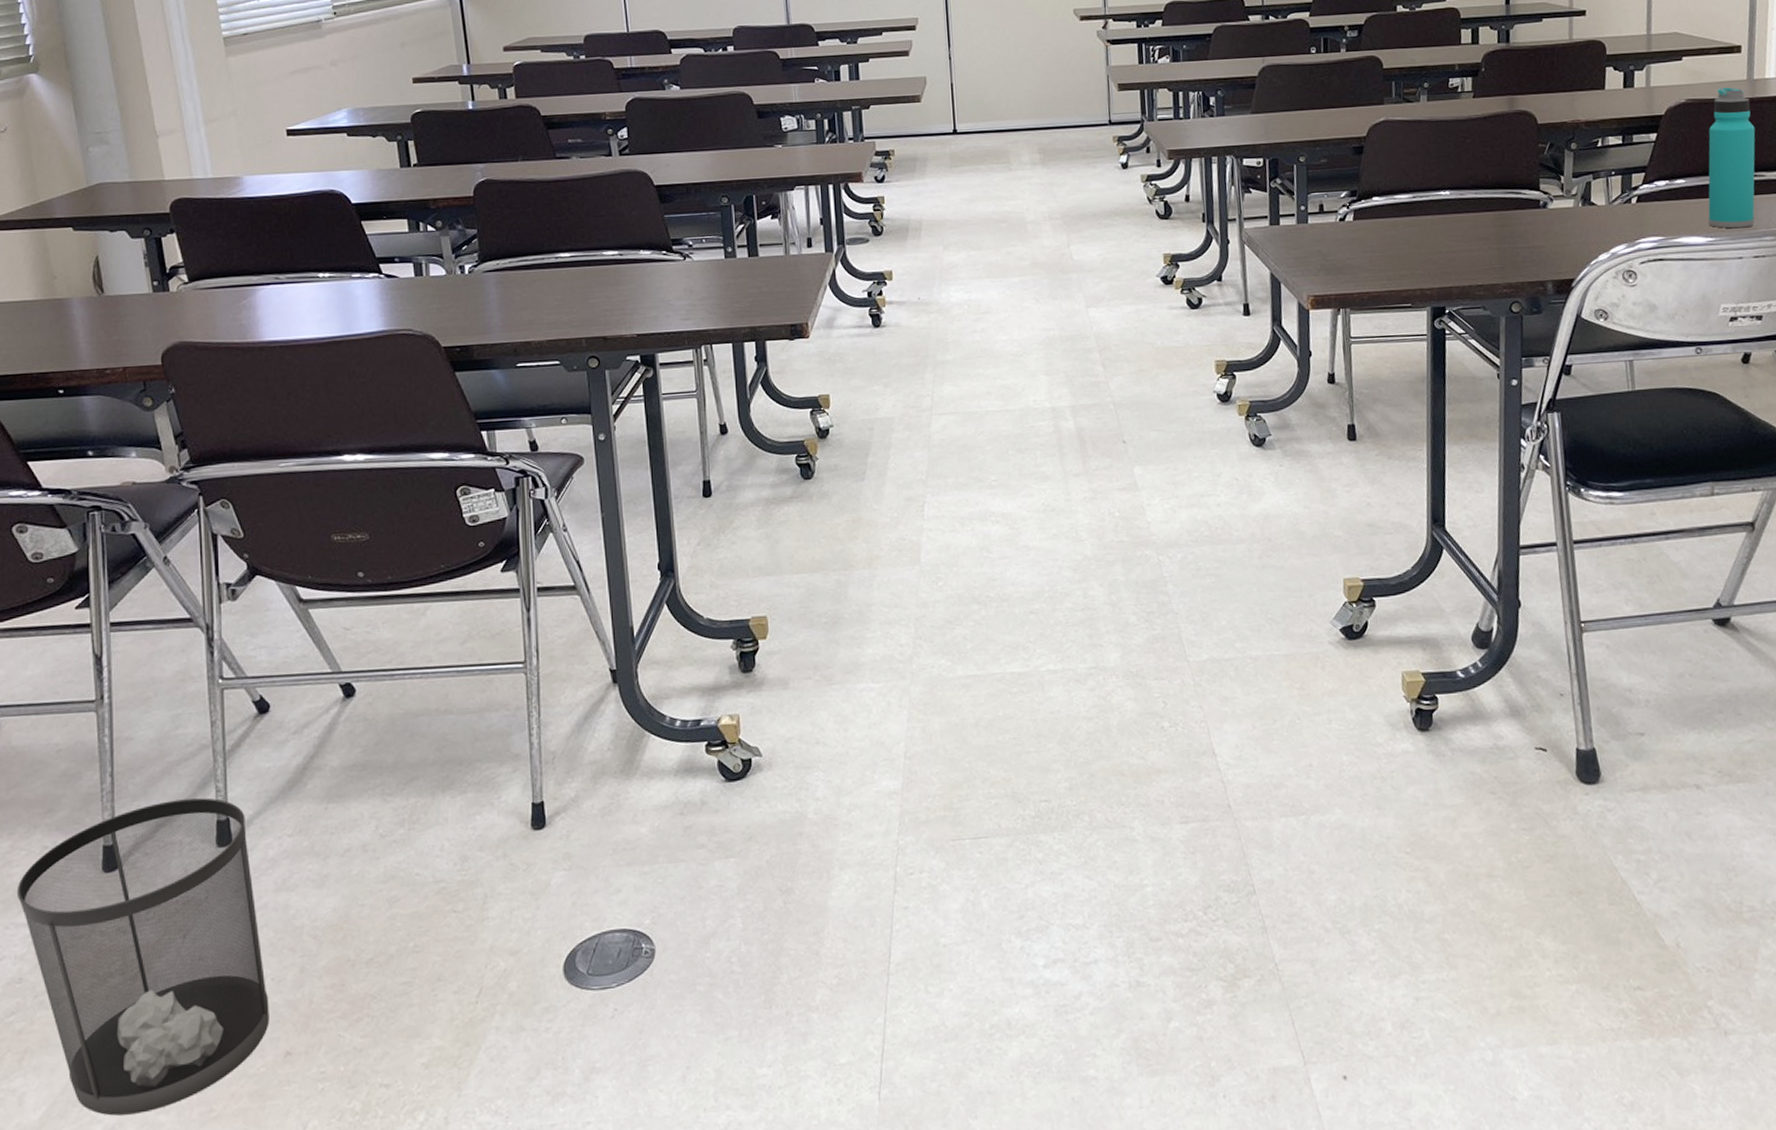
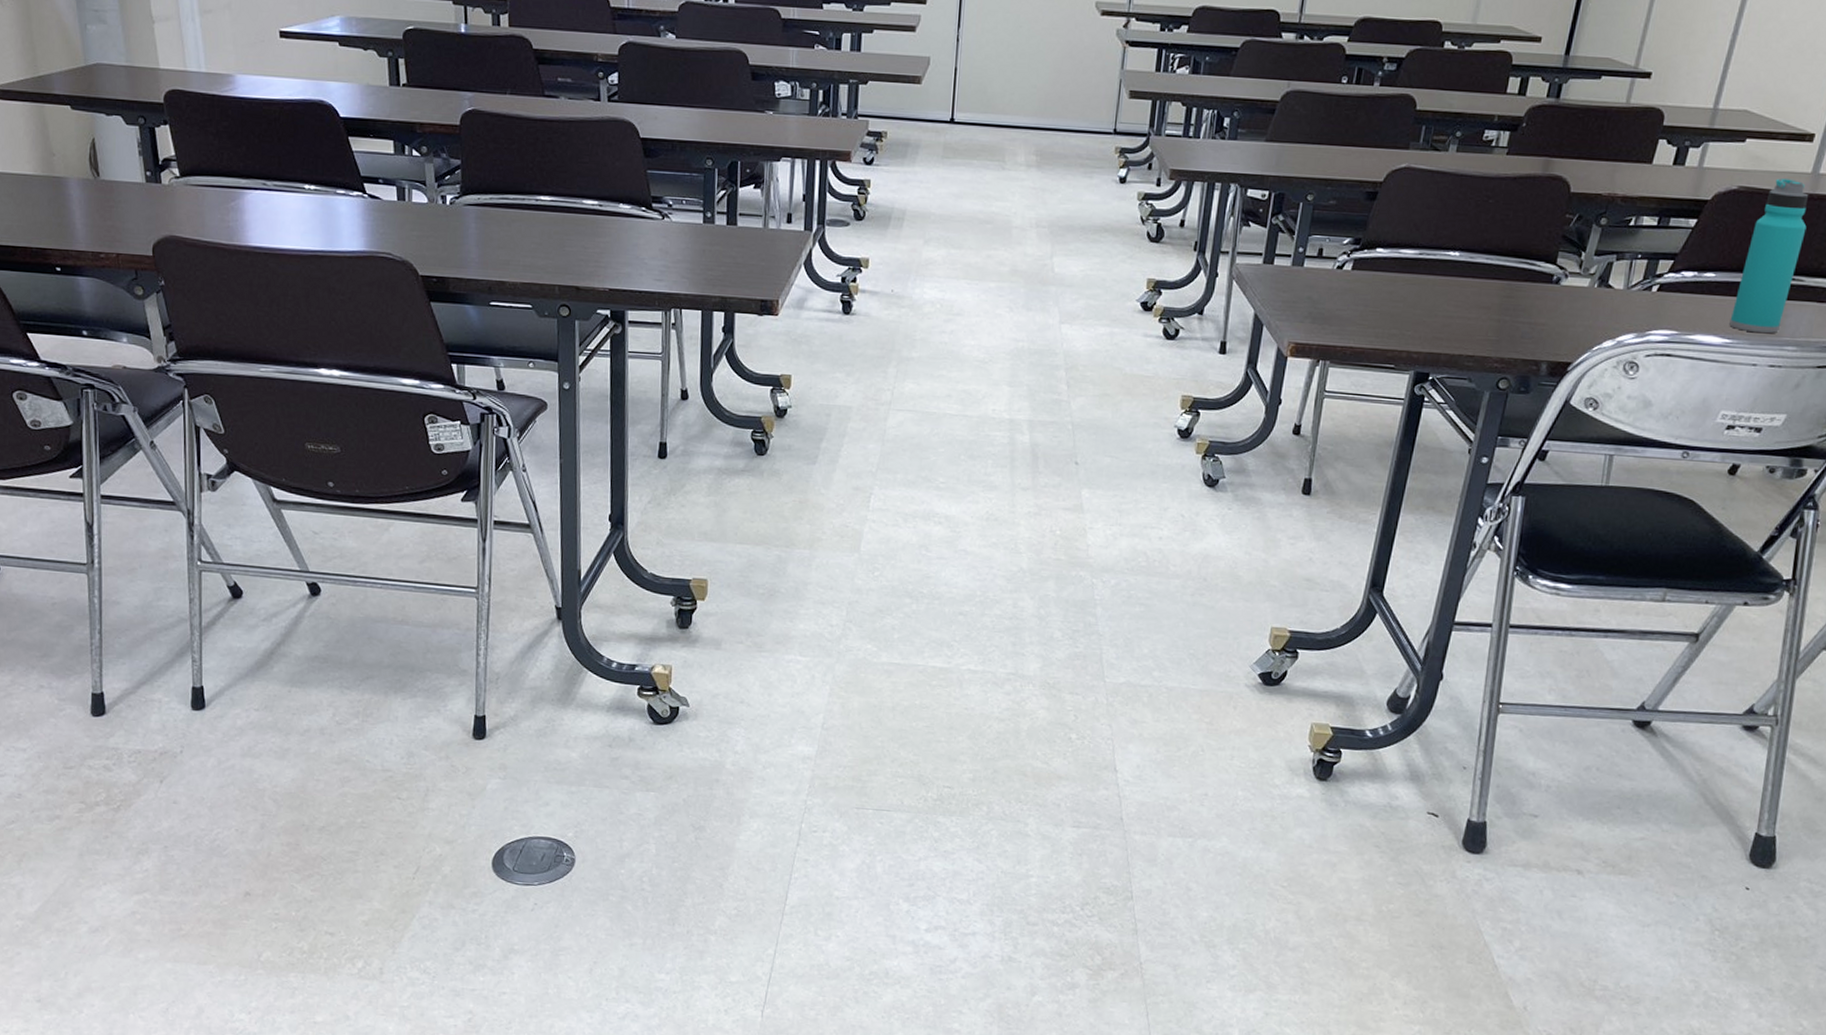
waste bin: present [16,798,270,1116] -> none [16,663,233,922]

